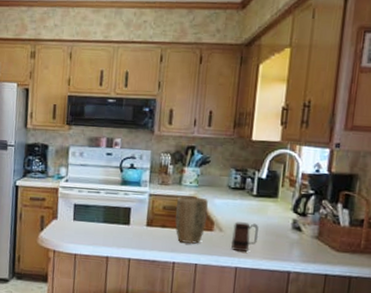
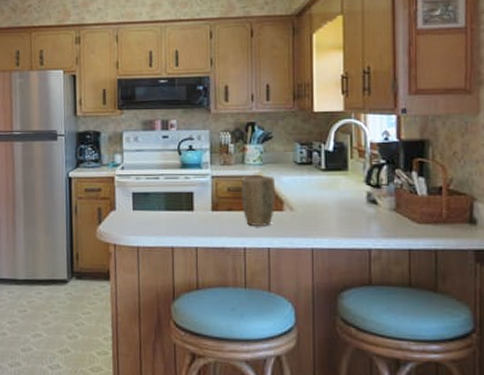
mug: present [231,222,259,252] -> none [305,199,333,230]

